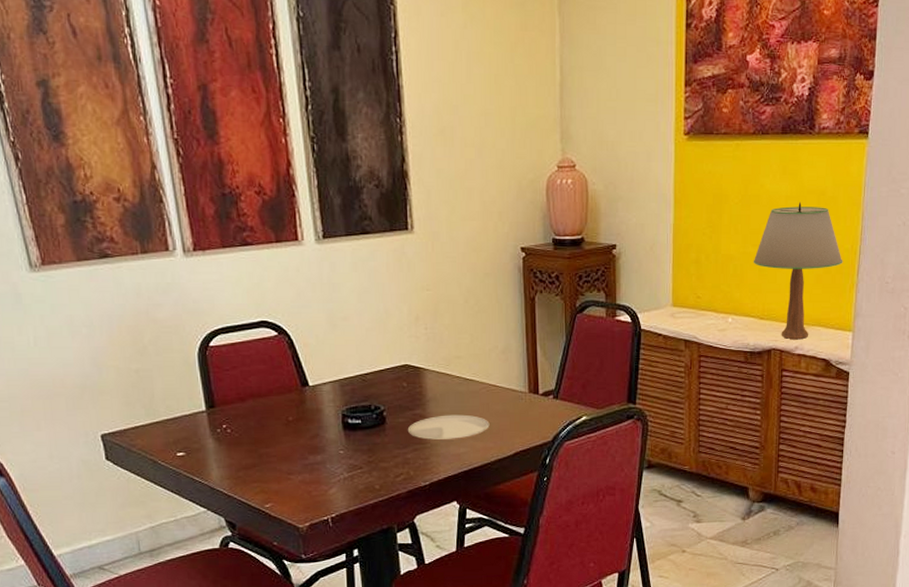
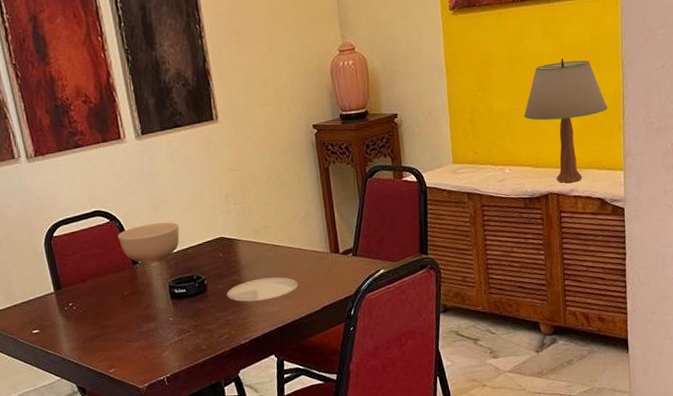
bowl: none [286,342,359,388] -> present [117,222,180,265]

